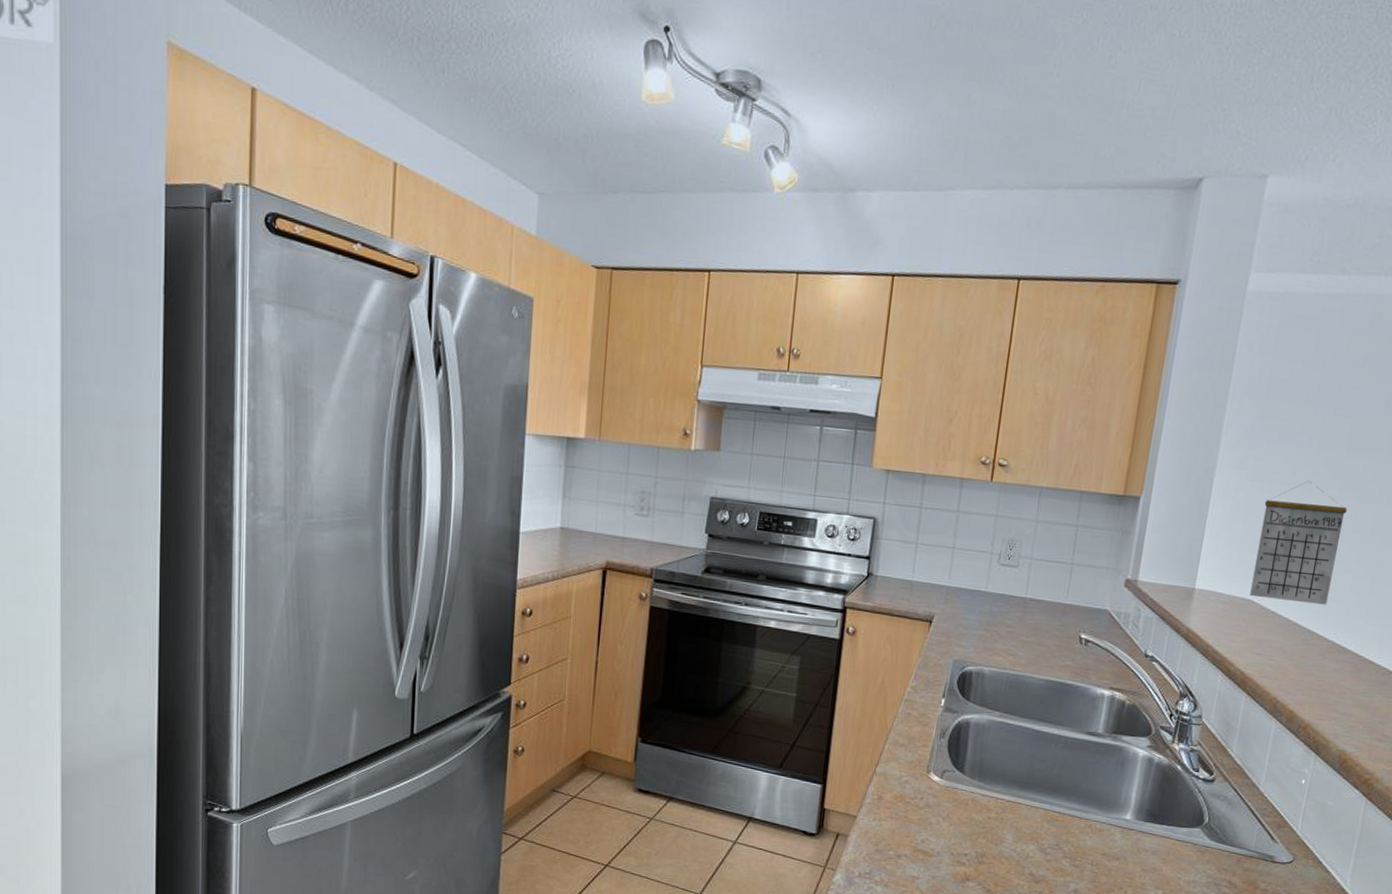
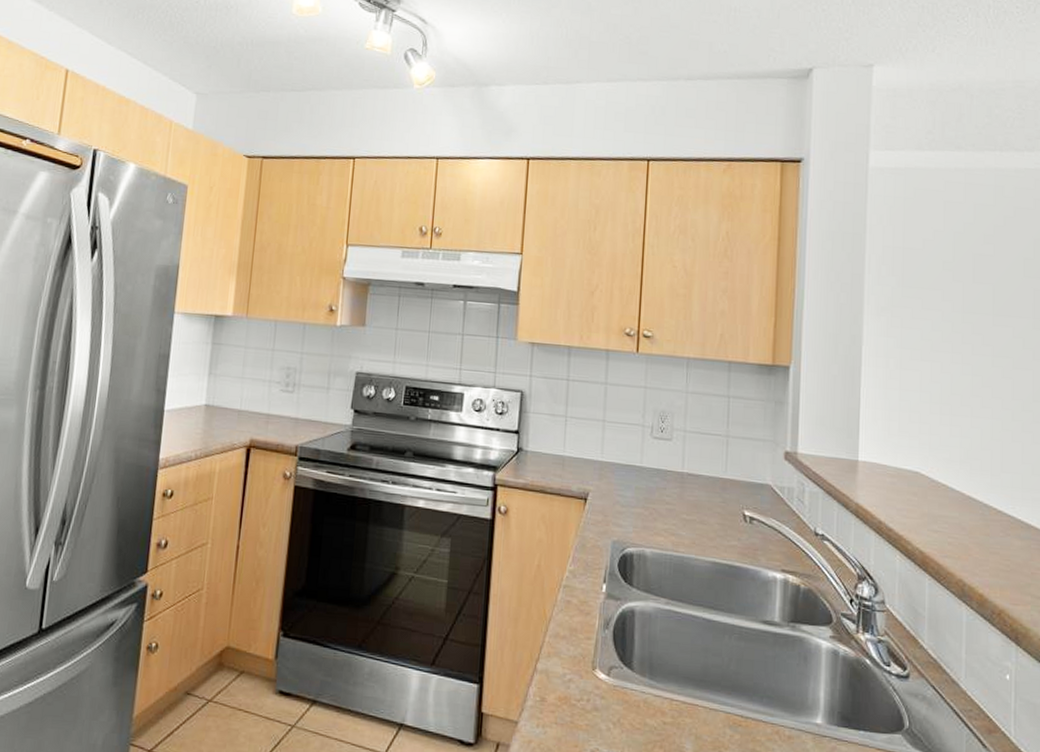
calendar: present [1250,481,1347,605] -> none [917,348,1003,477]

